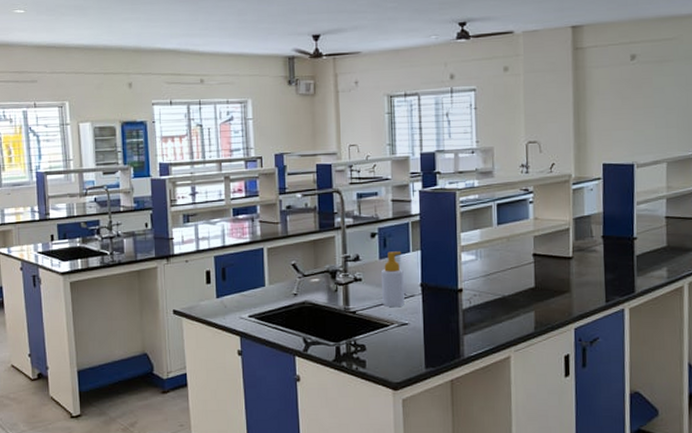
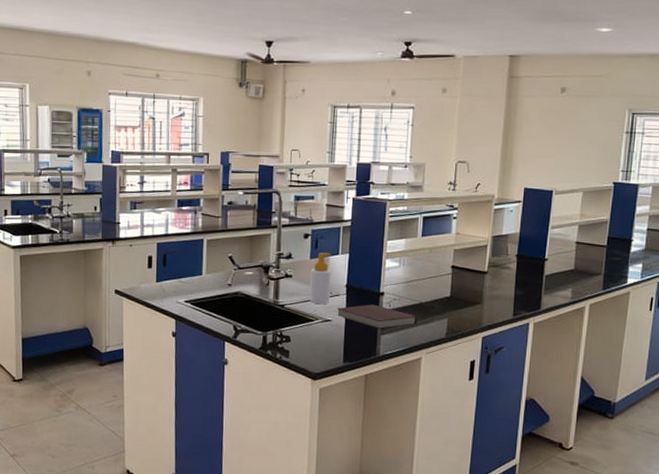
notebook: none [413,302,502,330] -> present [336,304,418,330]

